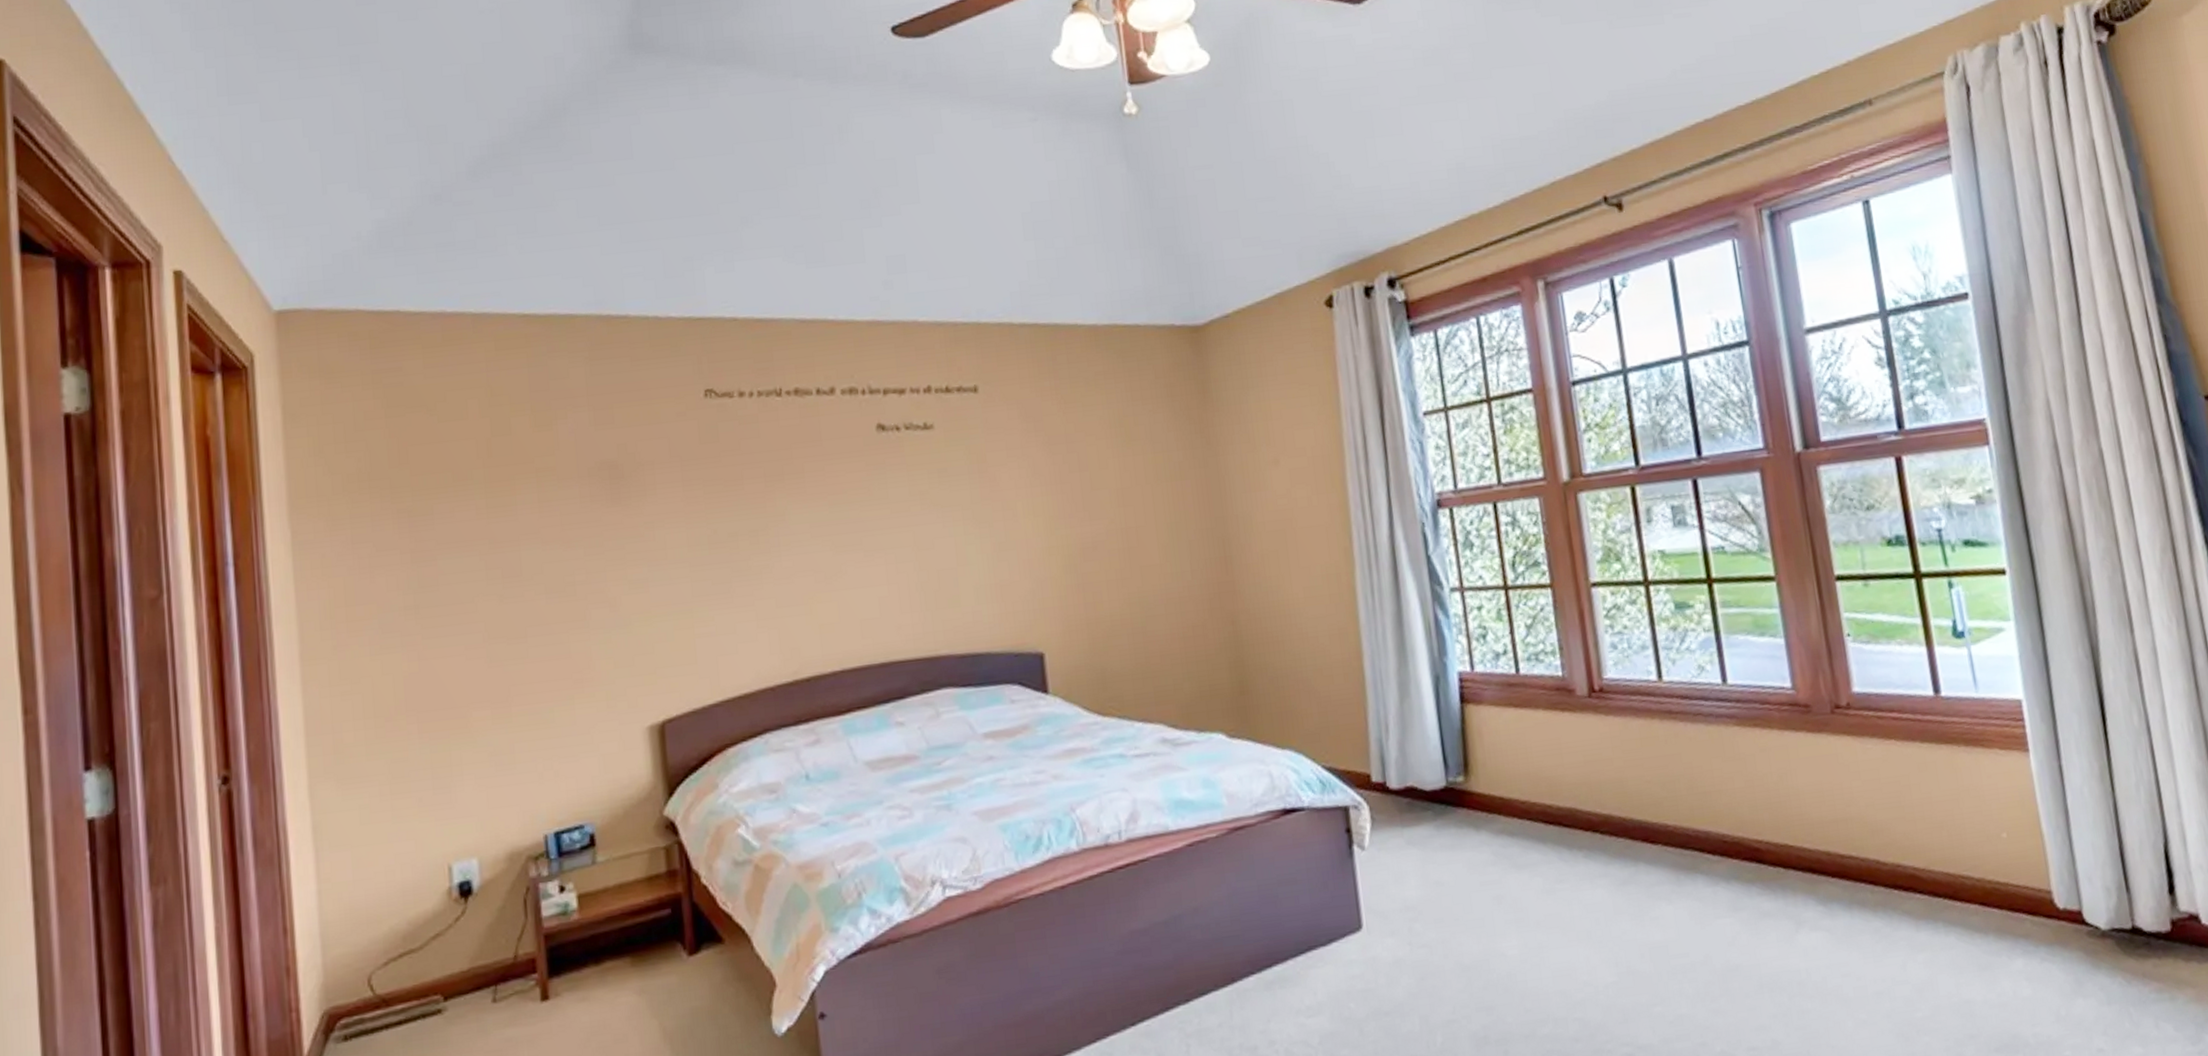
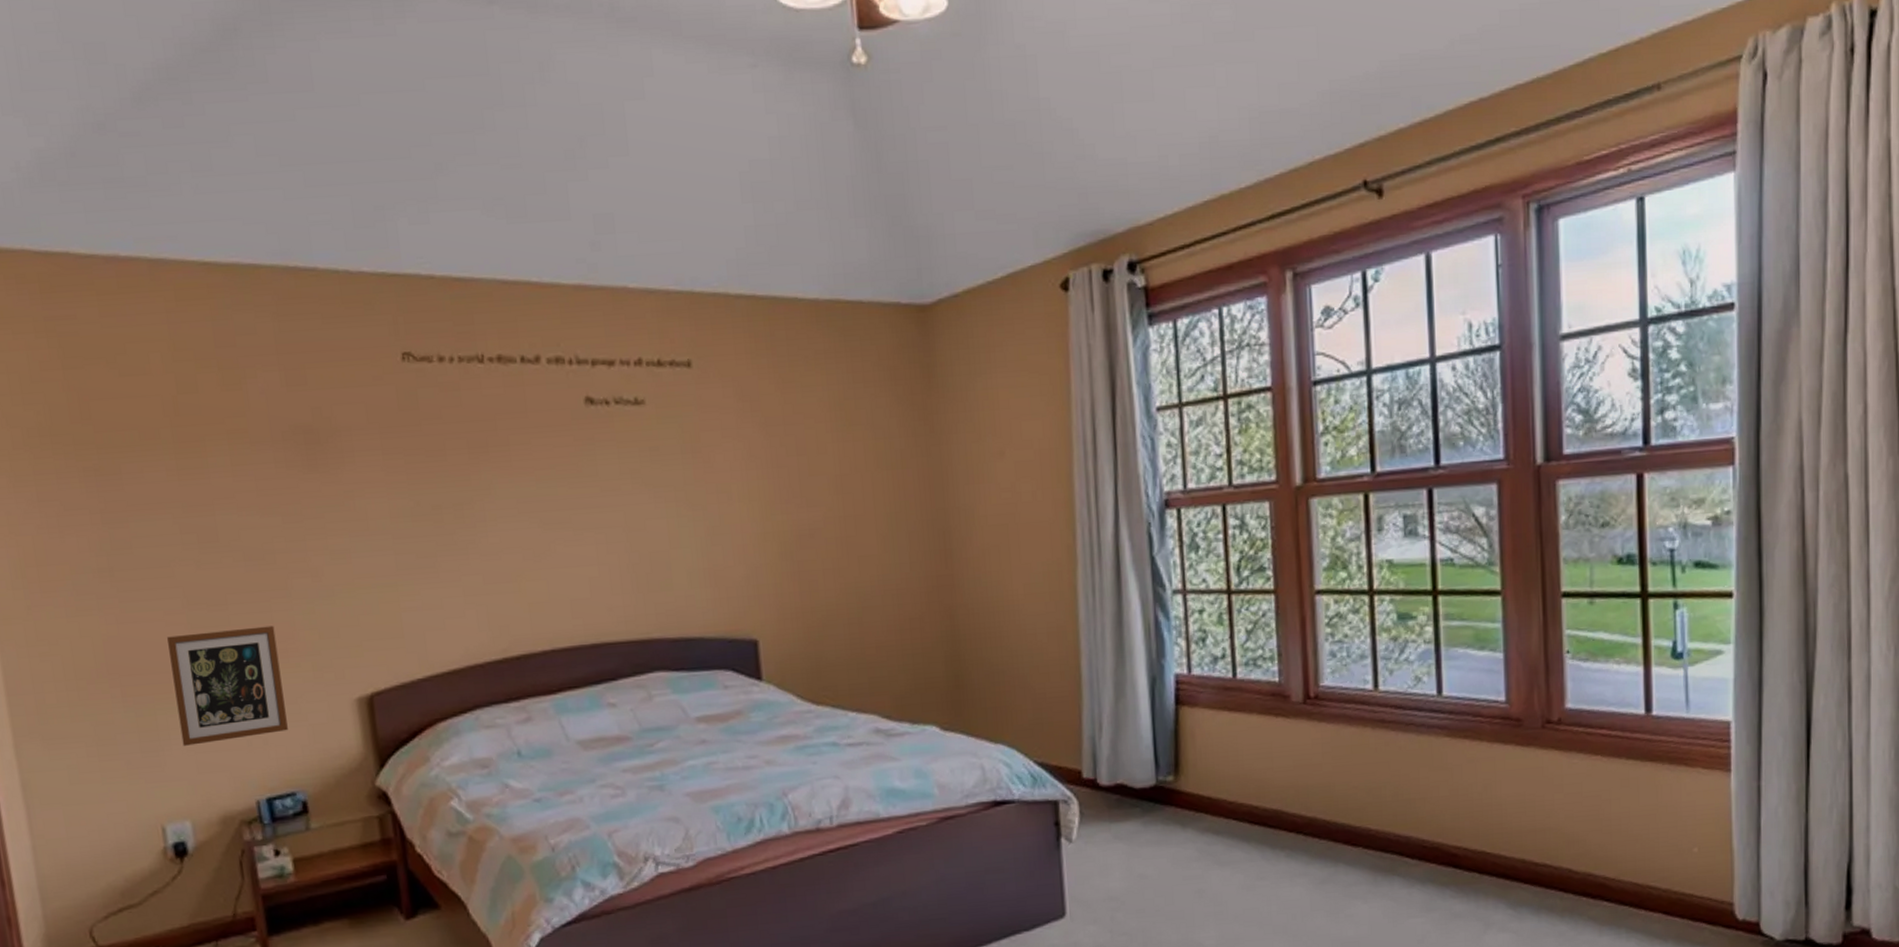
picture frame: none [466,656,579,781] -> present [167,625,288,746]

